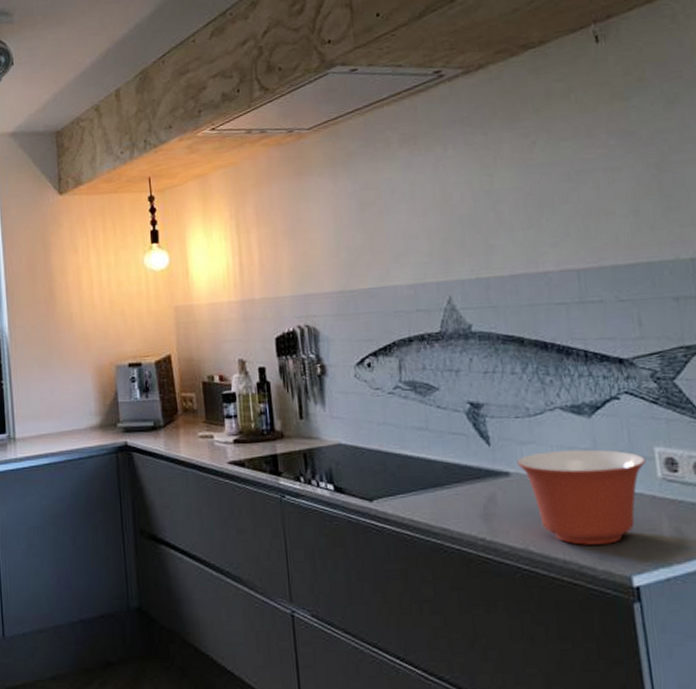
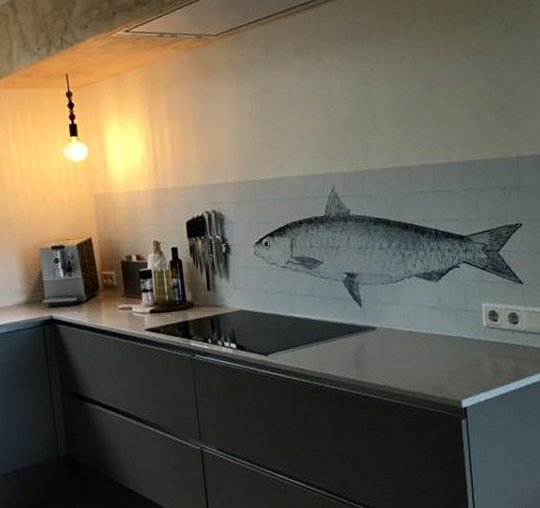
mixing bowl: present [517,449,647,545] -> none [382,306,476,380]

